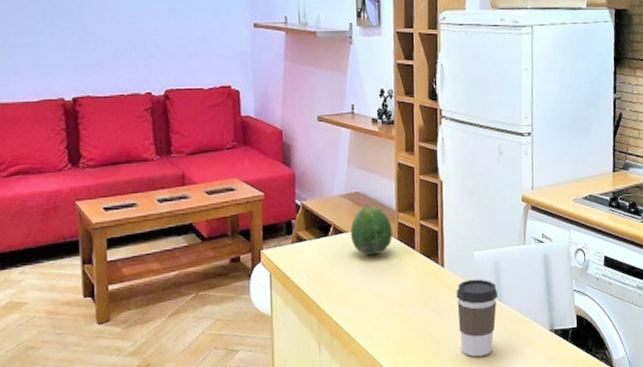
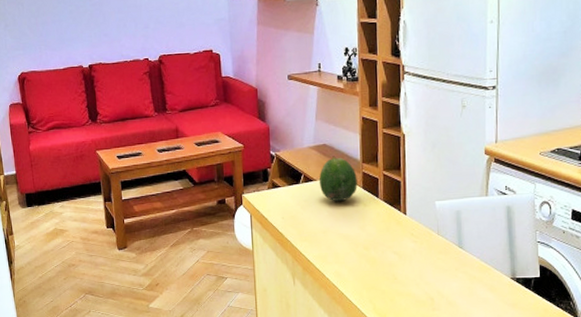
coffee cup: present [456,279,497,357] -> none [417,227,458,298]

